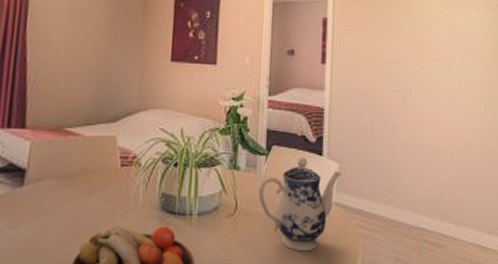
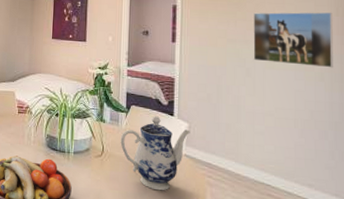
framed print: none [409,27,487,90] -> present [253,12,333,68]

